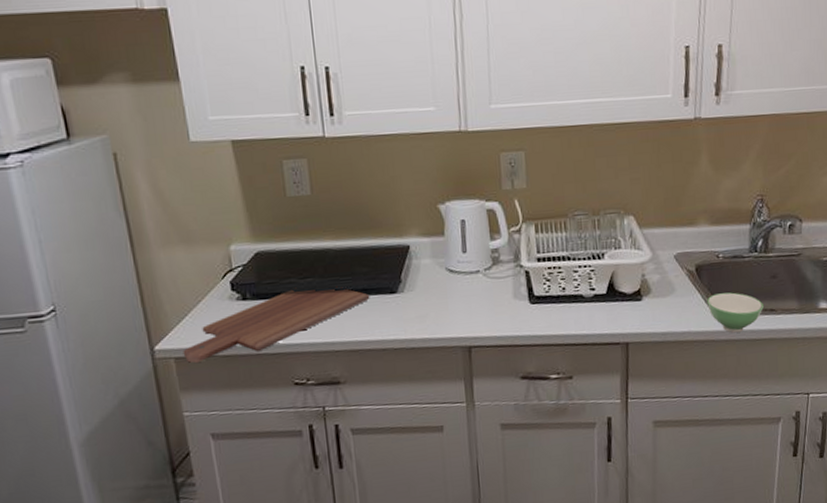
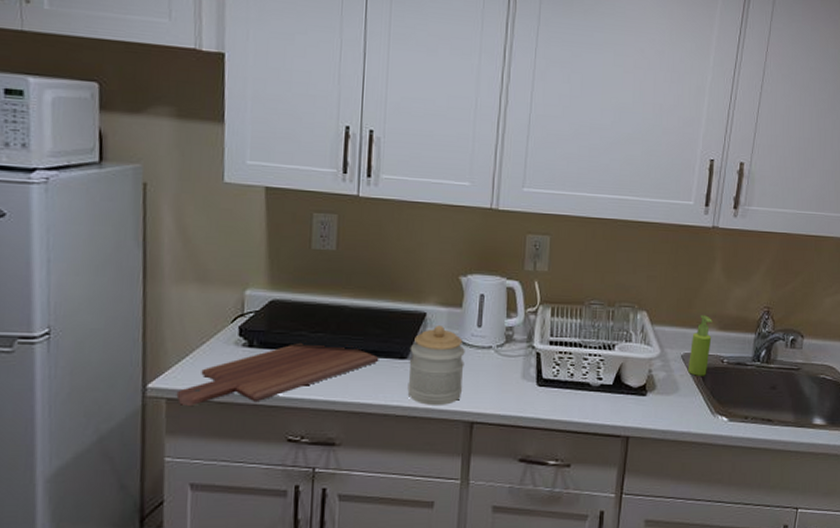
jar: none [398,255,456,336] -> present [407,324,465,406]
soap dispenser: none [682,211,705,275] -> present [688,315,712,376]
bowl: present [706,292,764,333] -> none [707,398,761,439]

